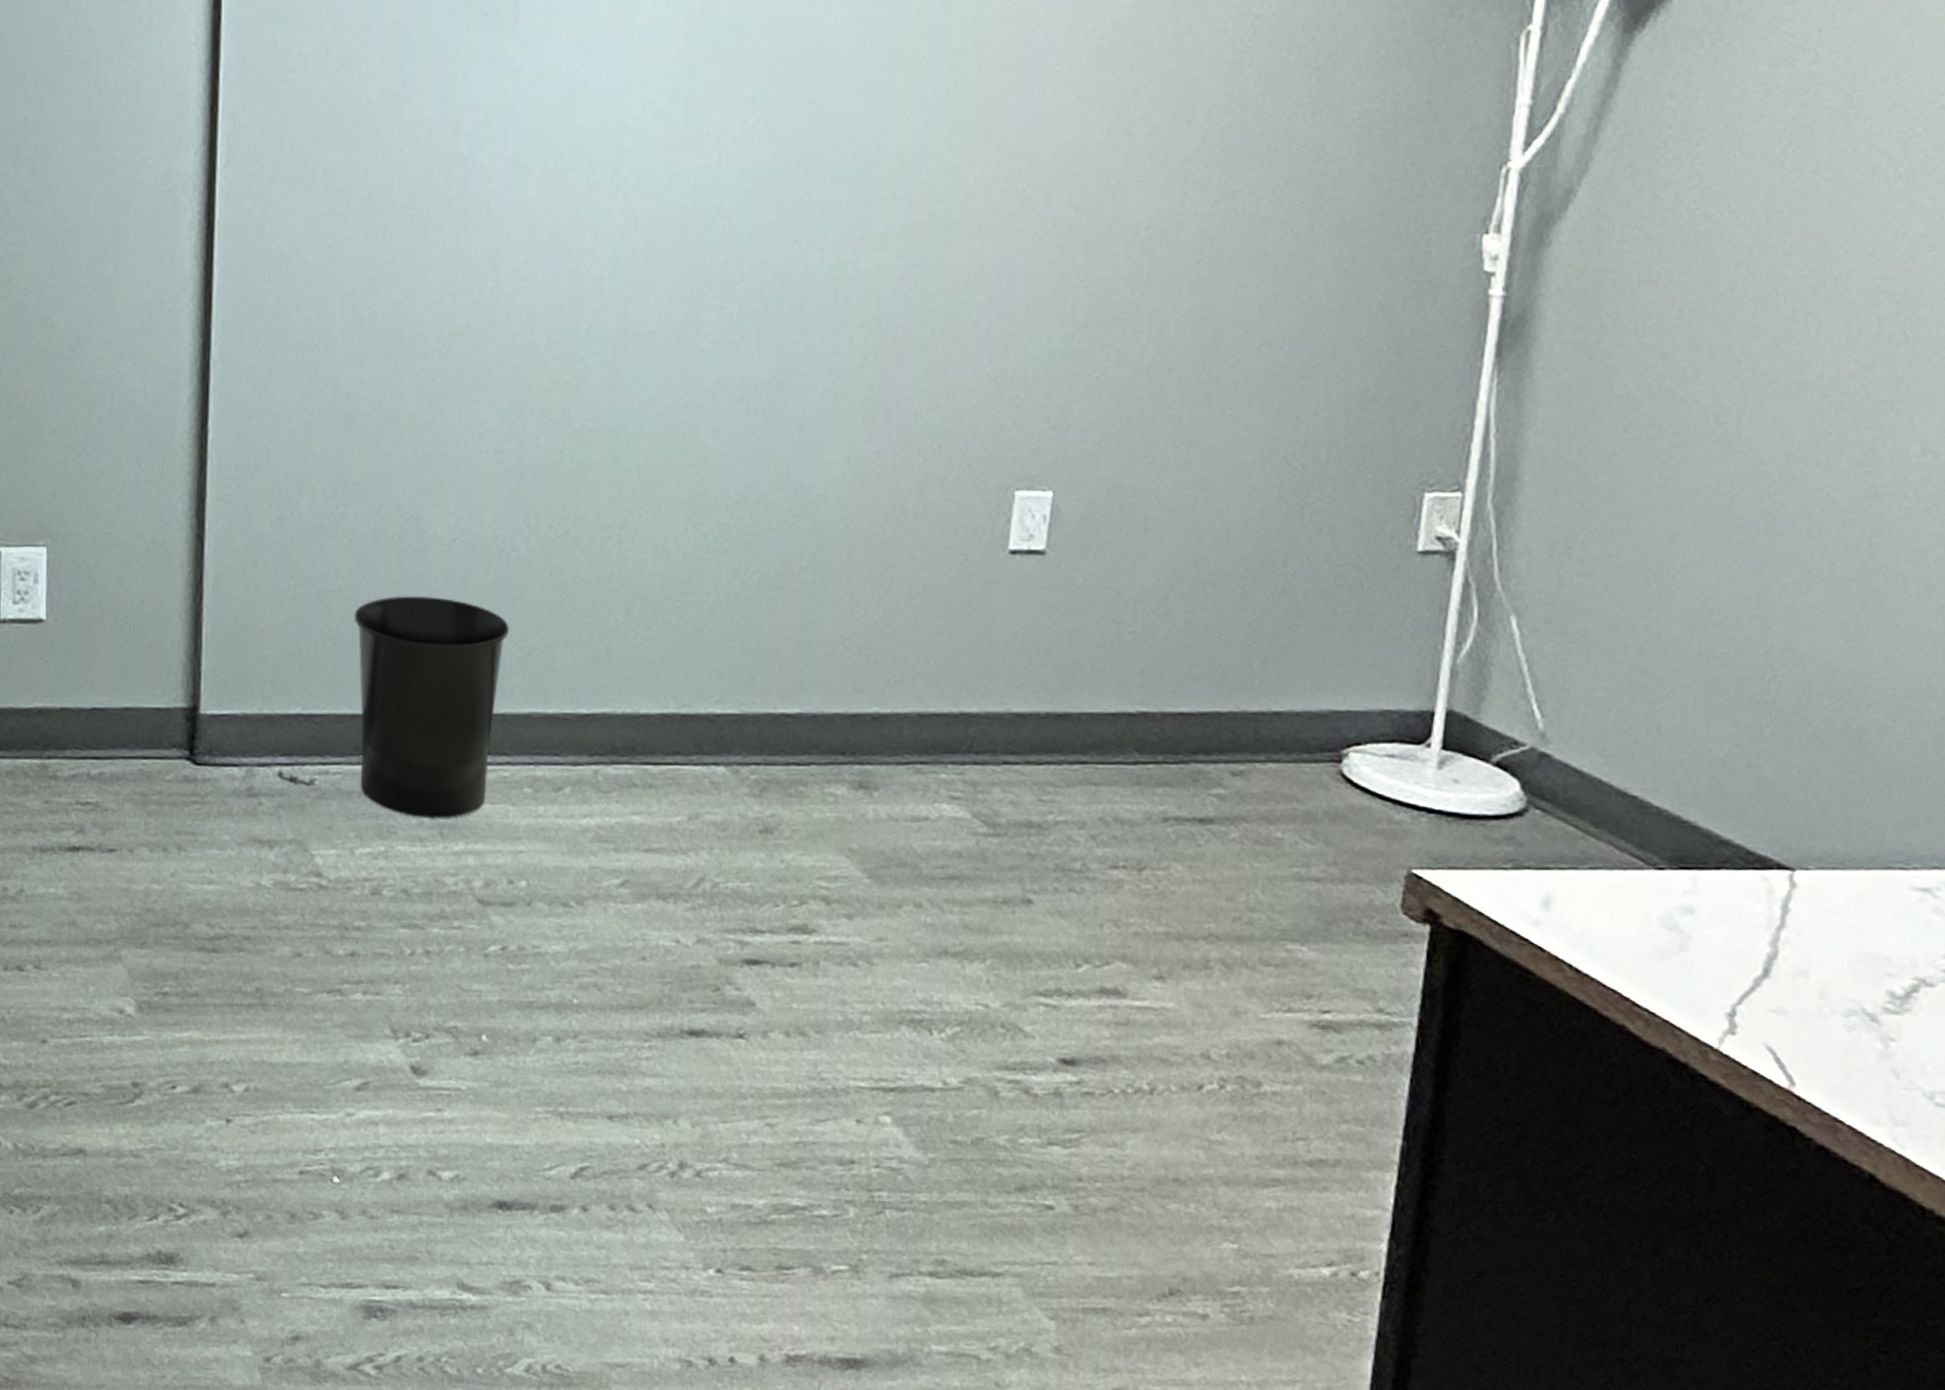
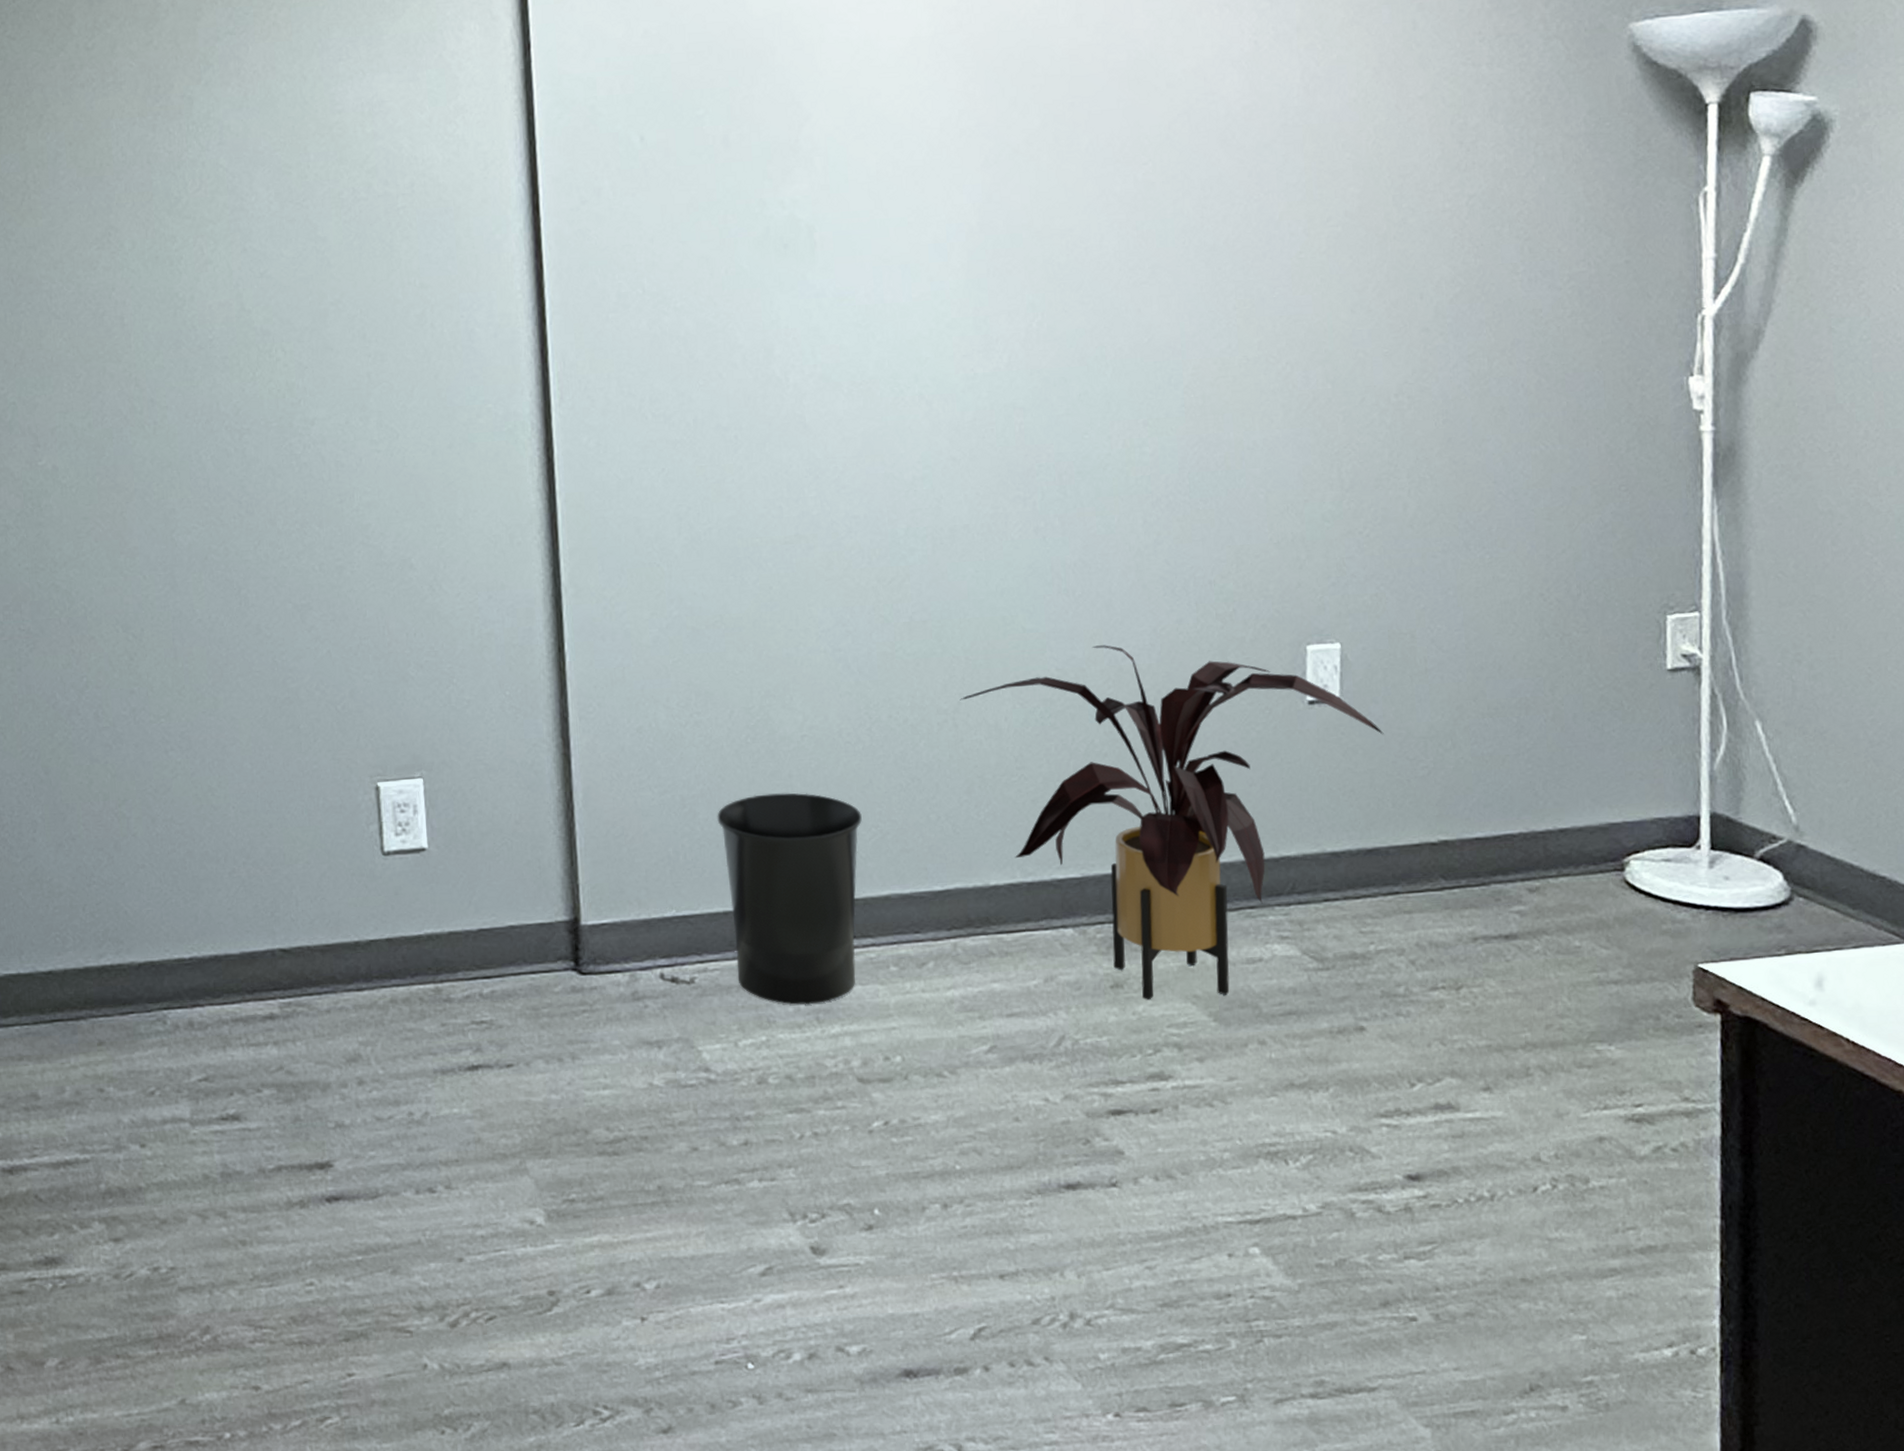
house plant: none [629,471,1090,852] -> present [961,645,1384,1000]

